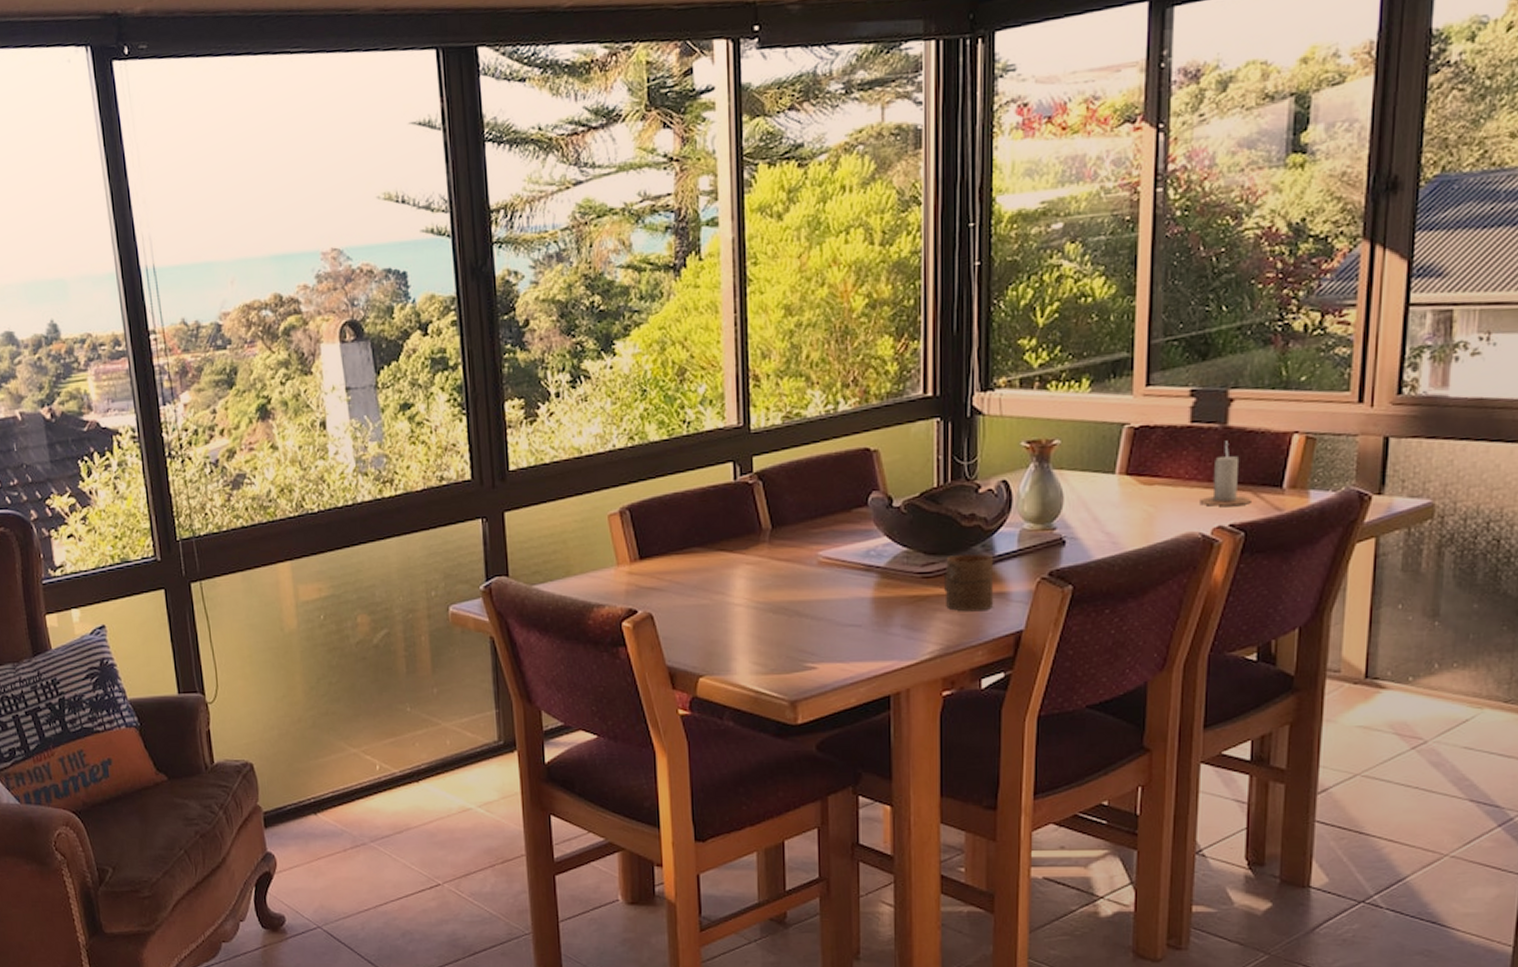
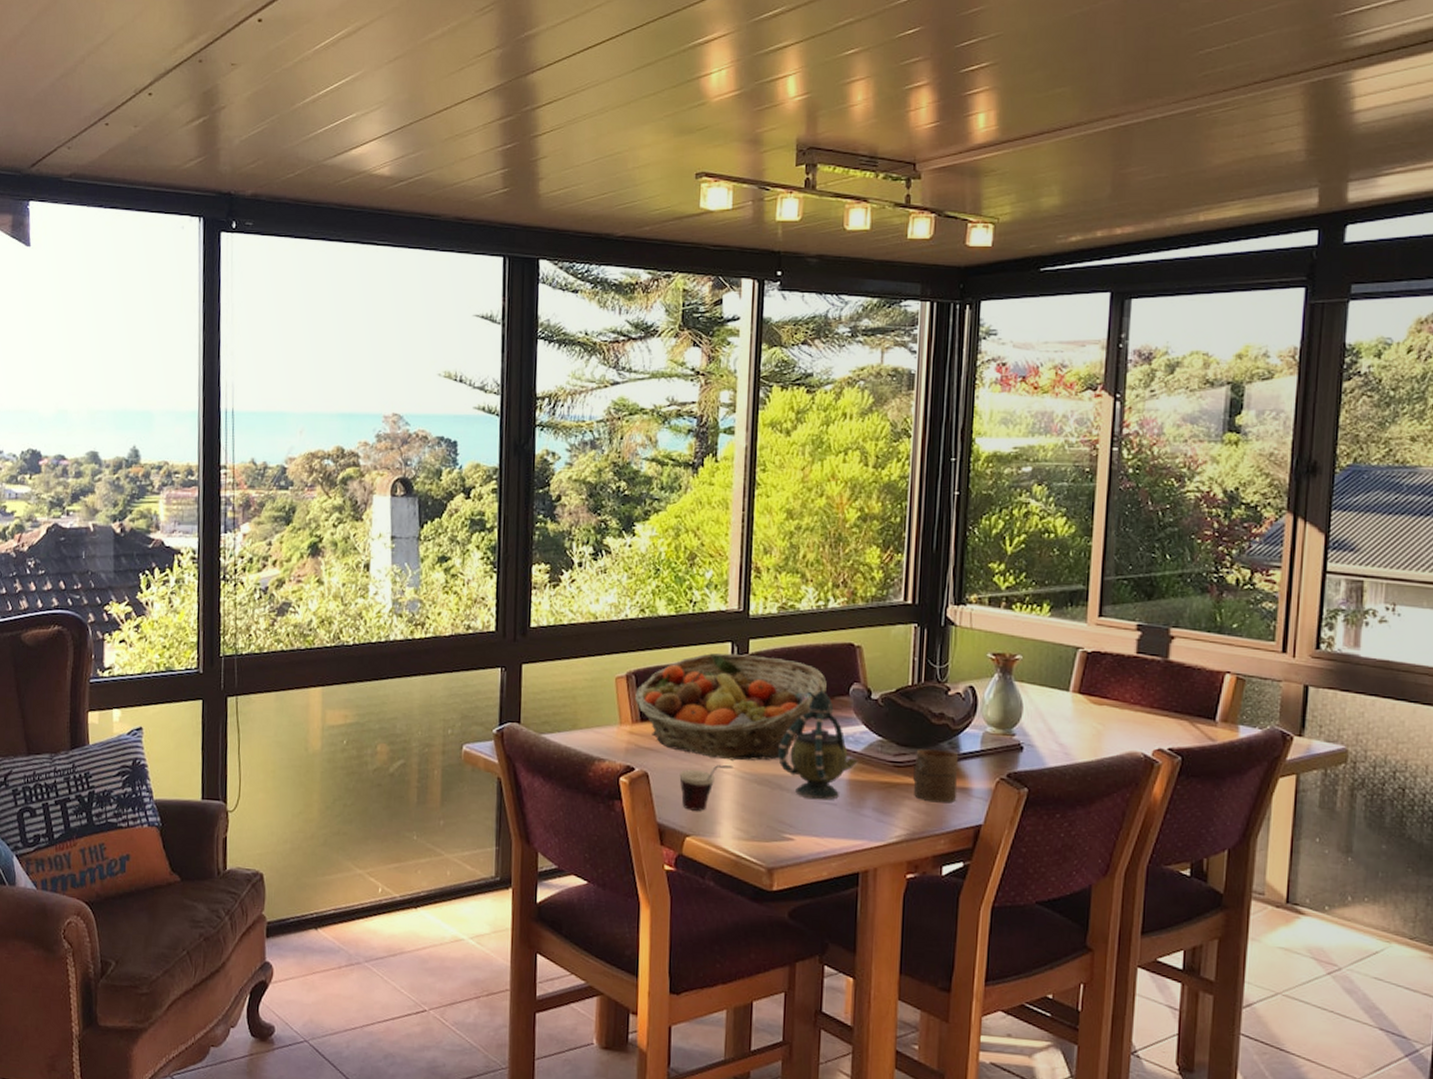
fruit basket: none [630,473,842,591] -> present [634,653,827,761]
cup: none [687,595,745,649] -> present [679,764,734,811]
teapot: none [793,504,882,623] -> present [778,690,858,801]
candle: present [1200,440,1251,506] -> none [1143,673,1188,732]

